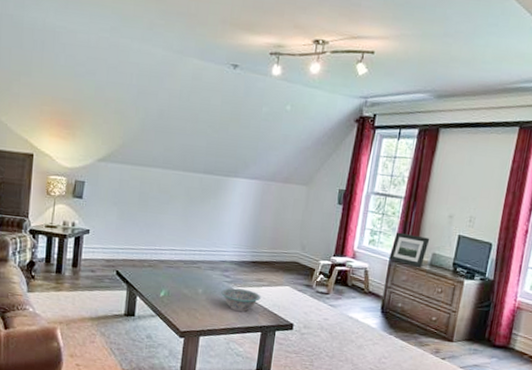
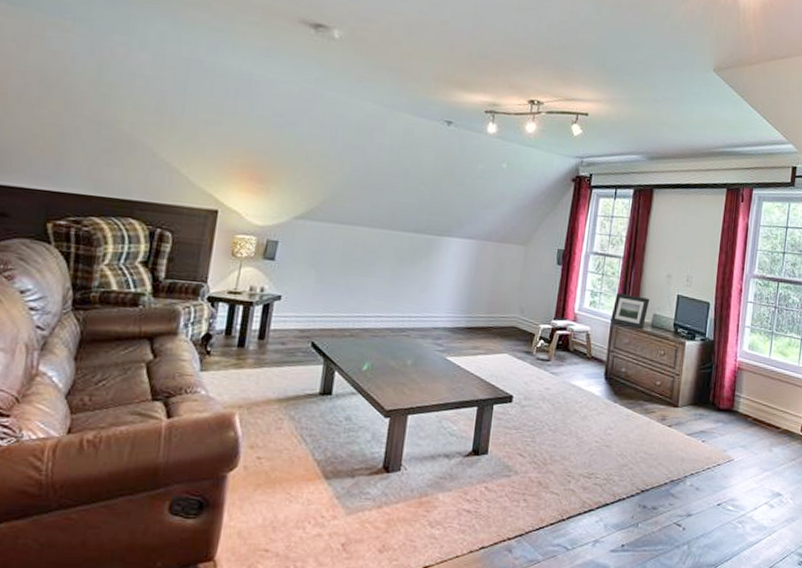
decorative bowl: present [221,288,261,313] -> none [433,357,477,385]

